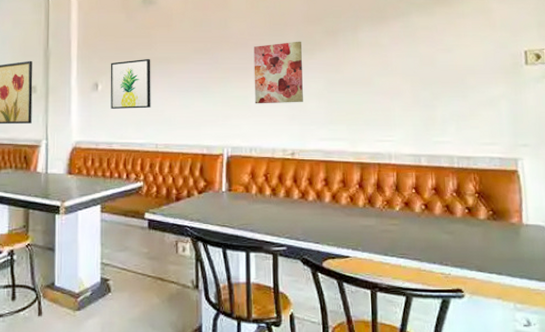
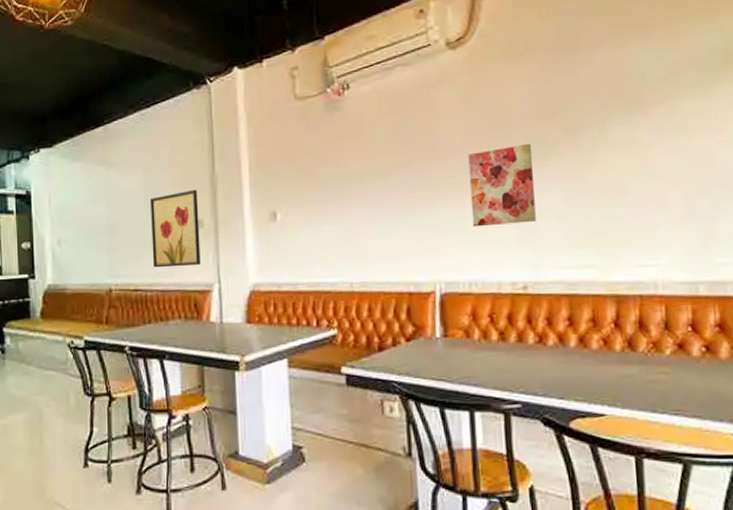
wall art: present [110,58,151,109] -> none [289,177,342,242]

